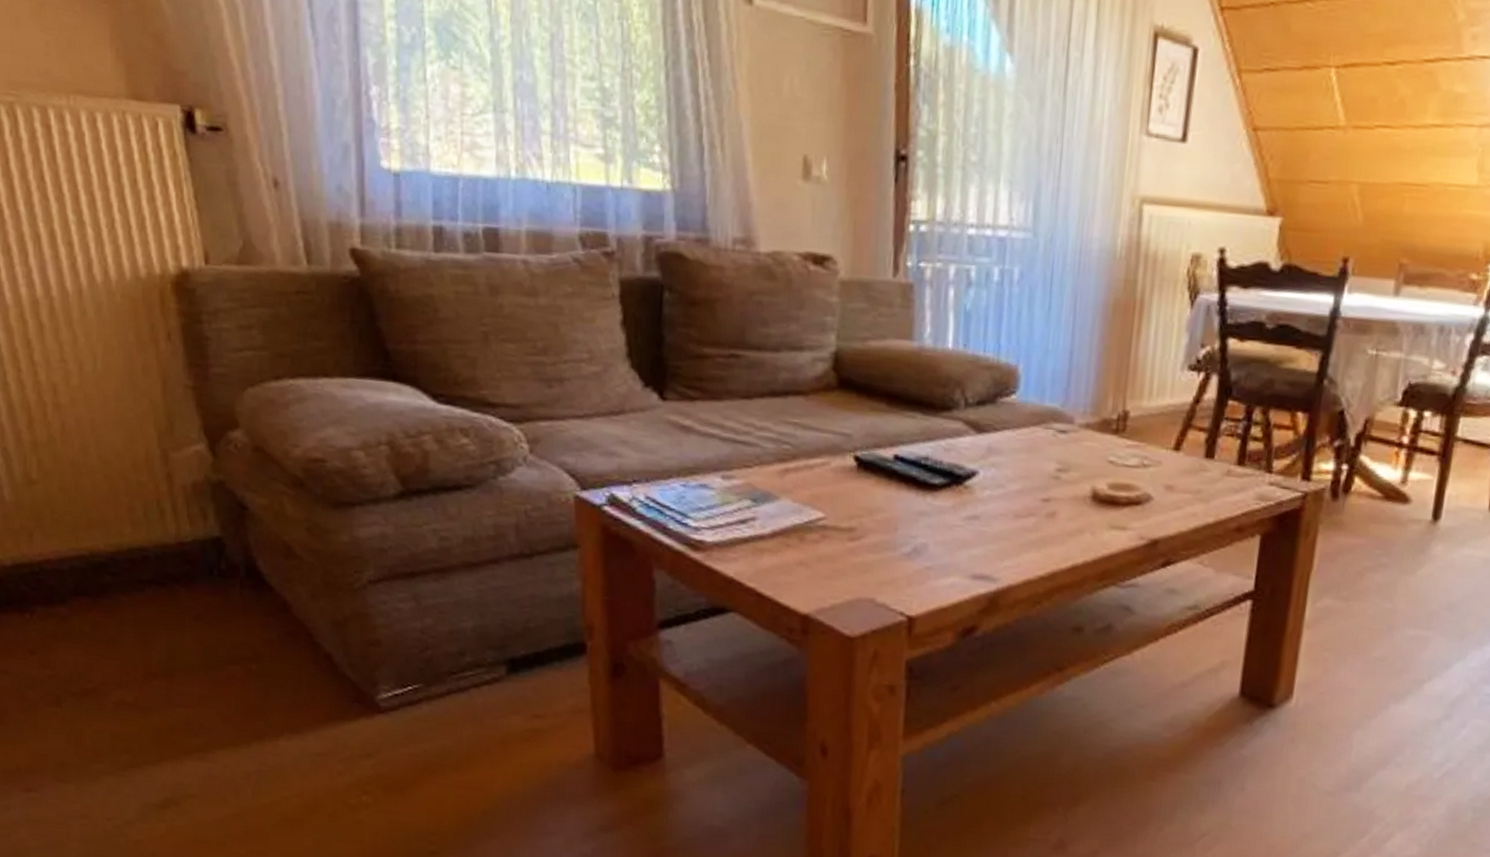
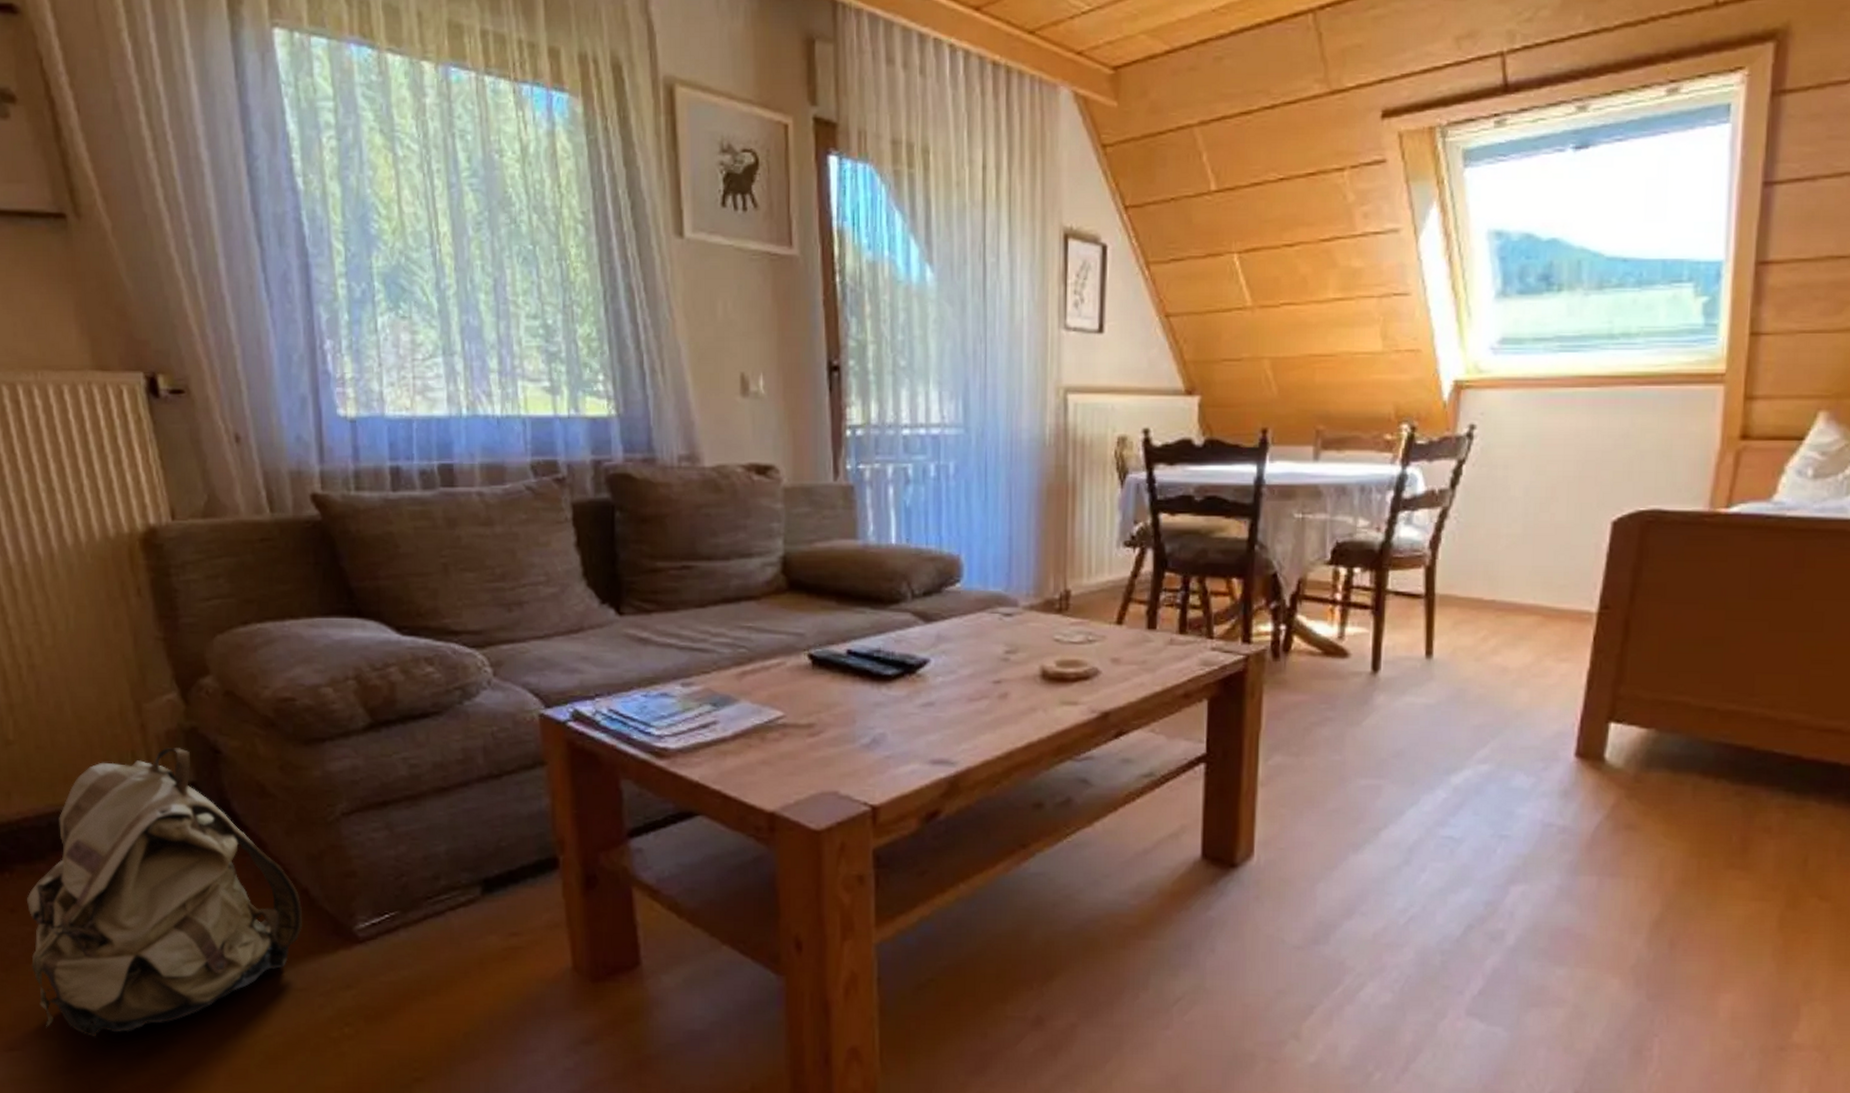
backpack: none [47,500,325,786] -> present [27,748,303,1038]

